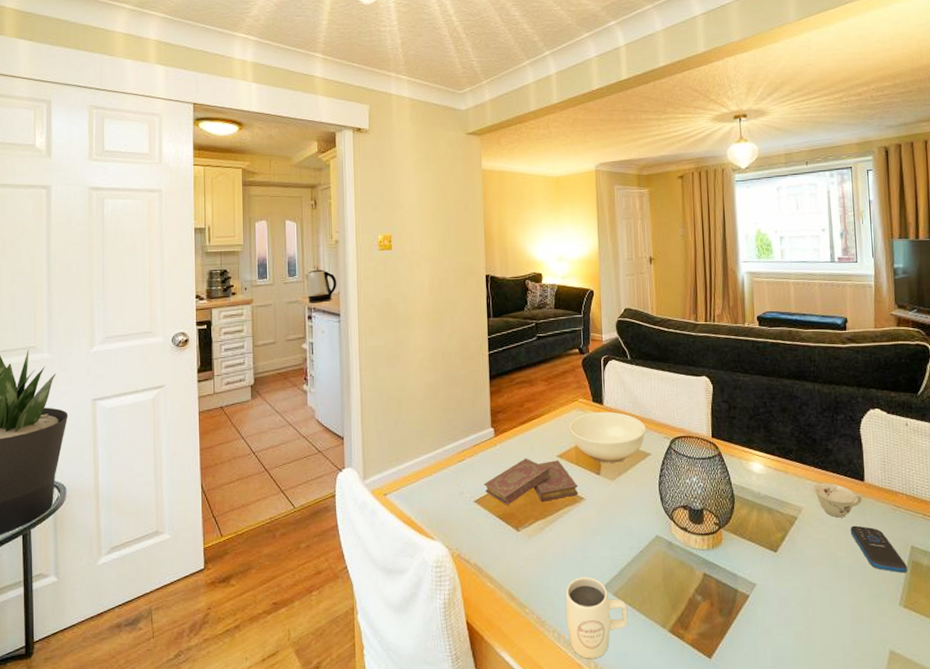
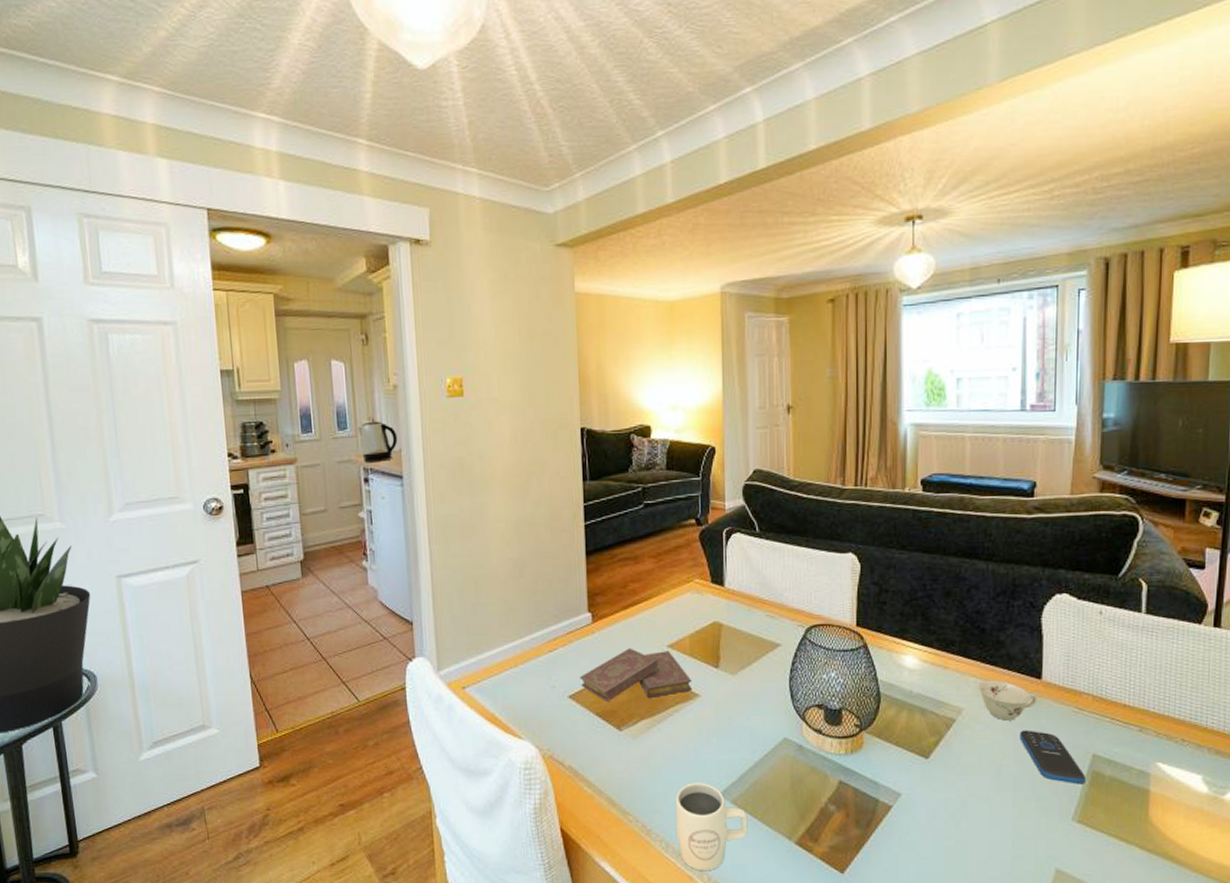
bowl: present [569,412,647,463] -> none [682,595,777,655]

